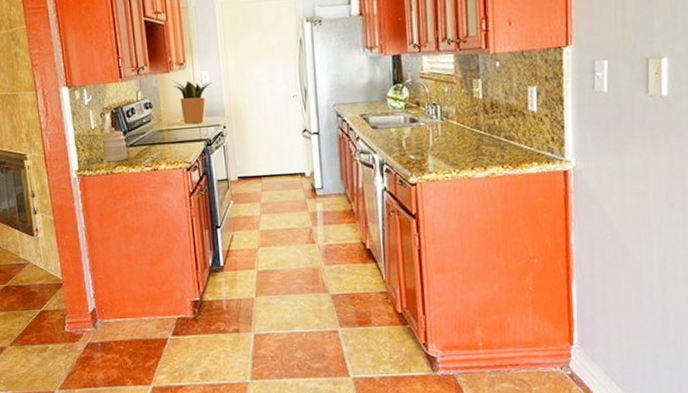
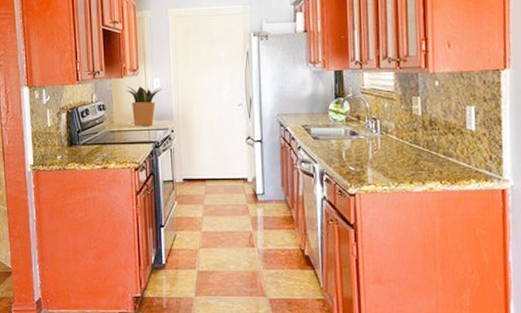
jar: present [101,127,128,163] -> none [56,125,81,159]

